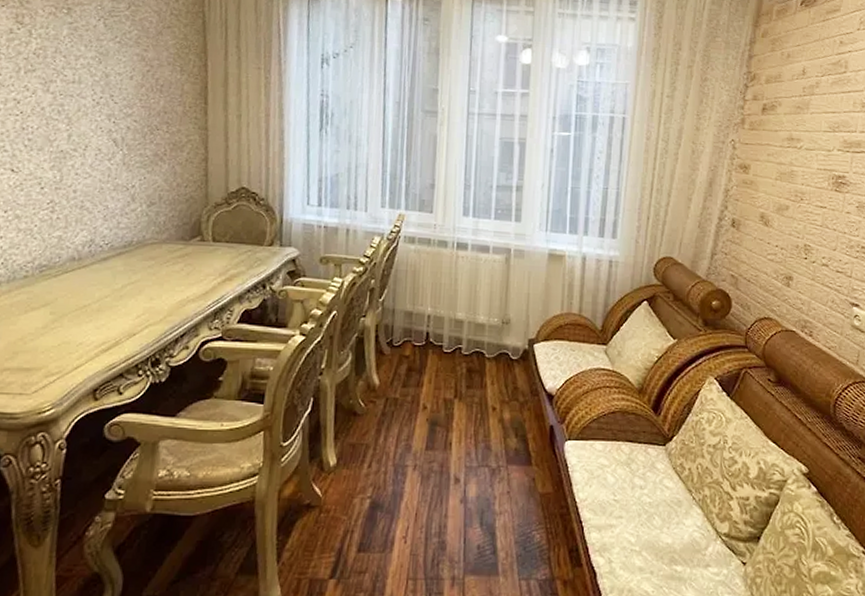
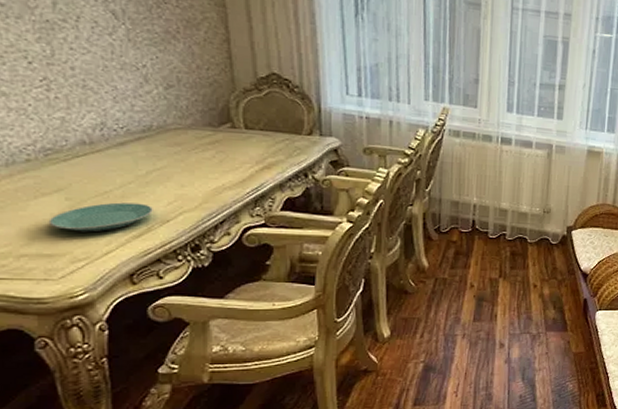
plate: none [32,316,123,346] -> present [48,202,153,232]

